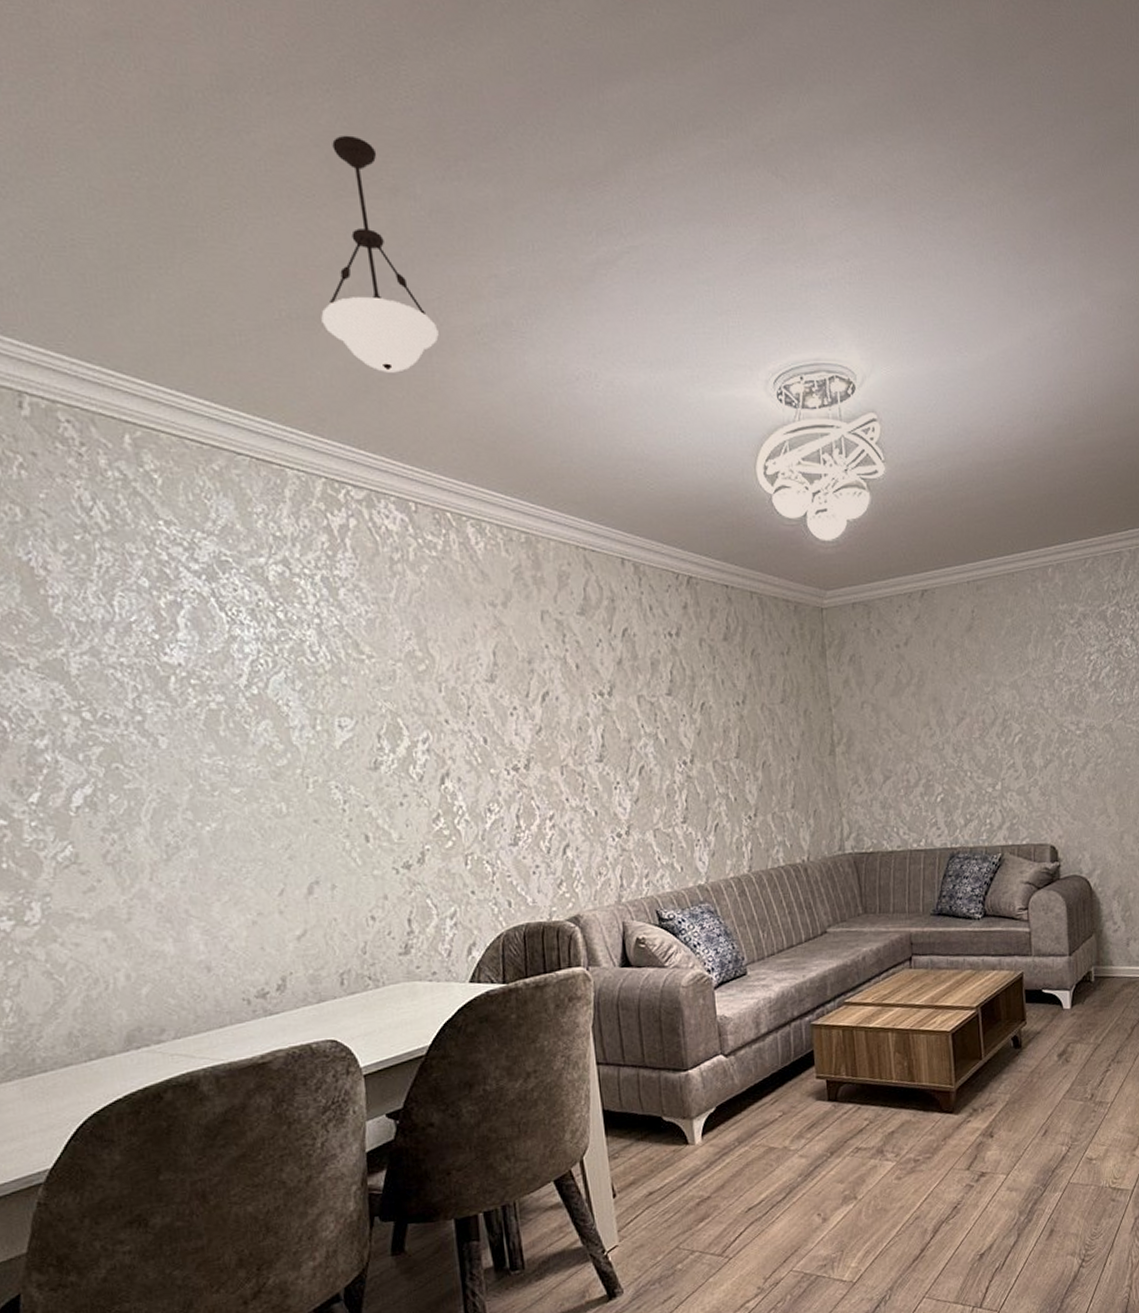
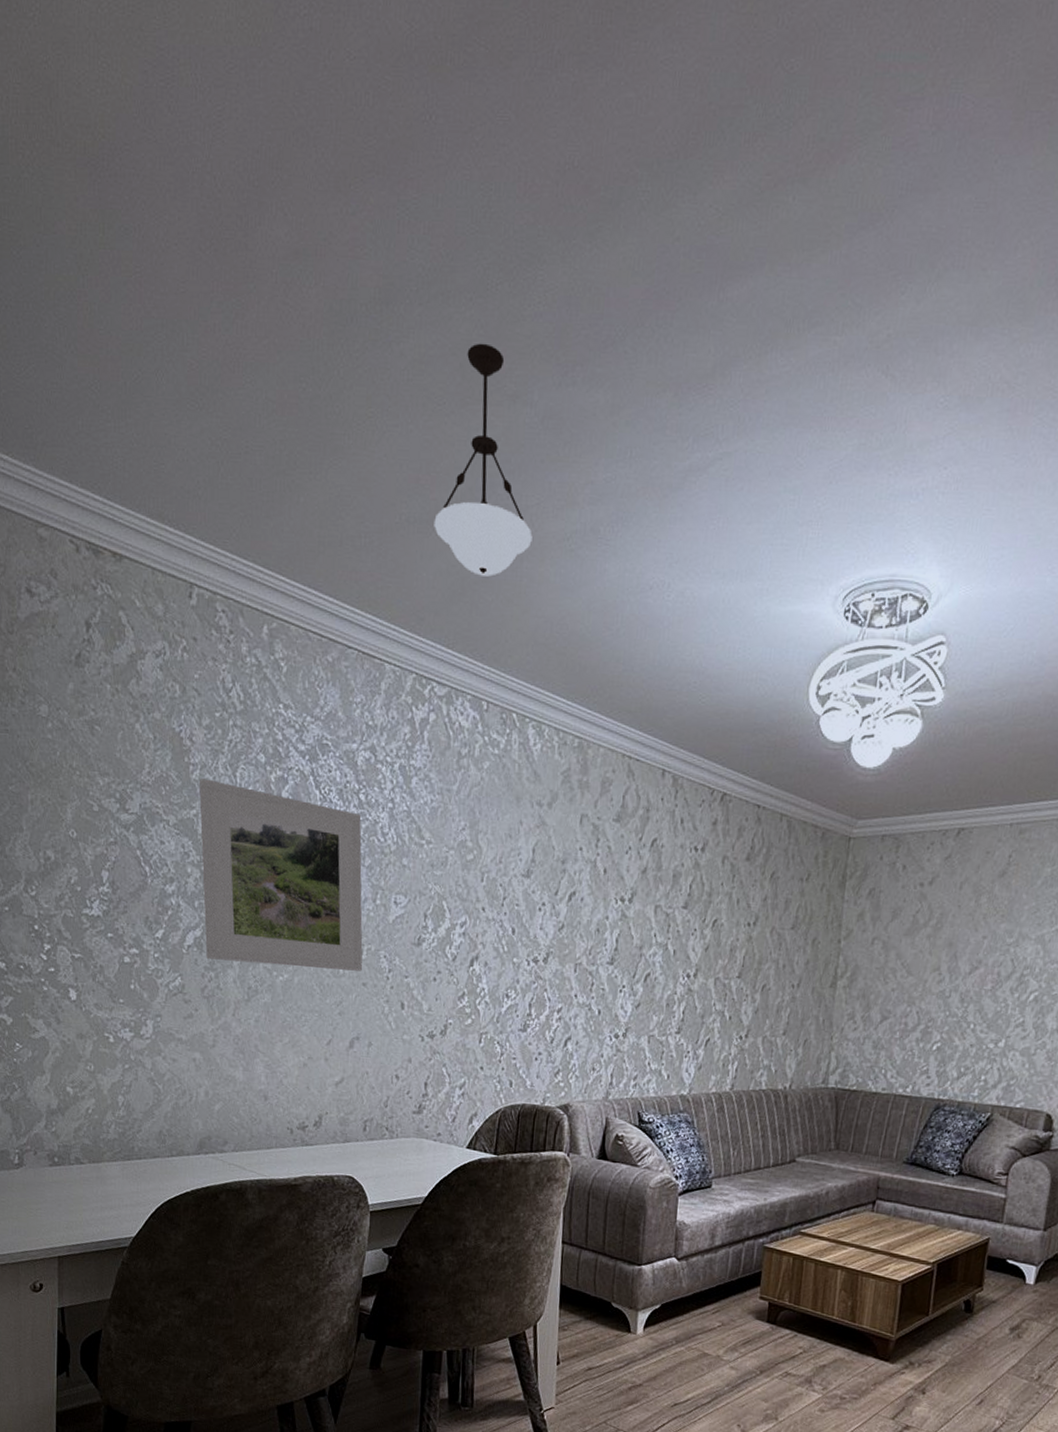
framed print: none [62,612,312,819] -> present [198,778,363,971]

